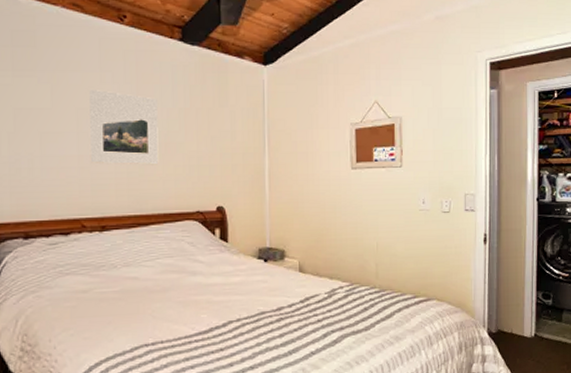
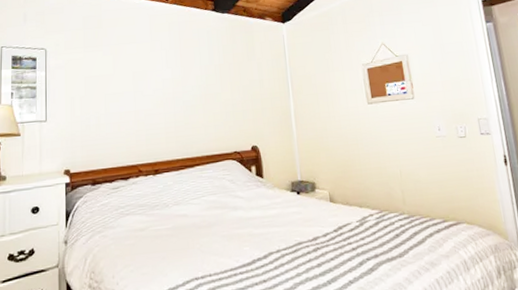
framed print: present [89,90,159,165] -> none [143,56,201,117]

